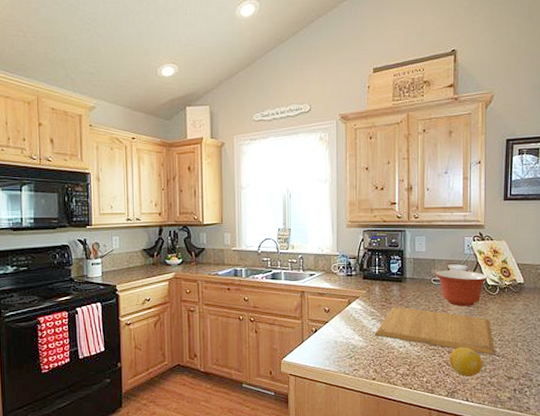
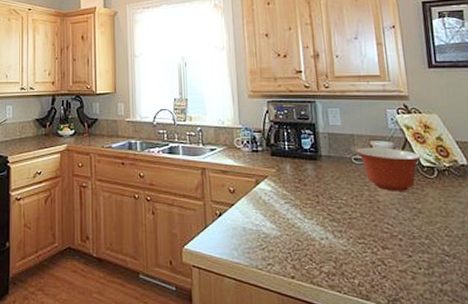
chopping board: present [374,307,496,355] -> none [289,189,445,255]
fruit: present [449,347,483,376] -> none [384,242,430,281]

